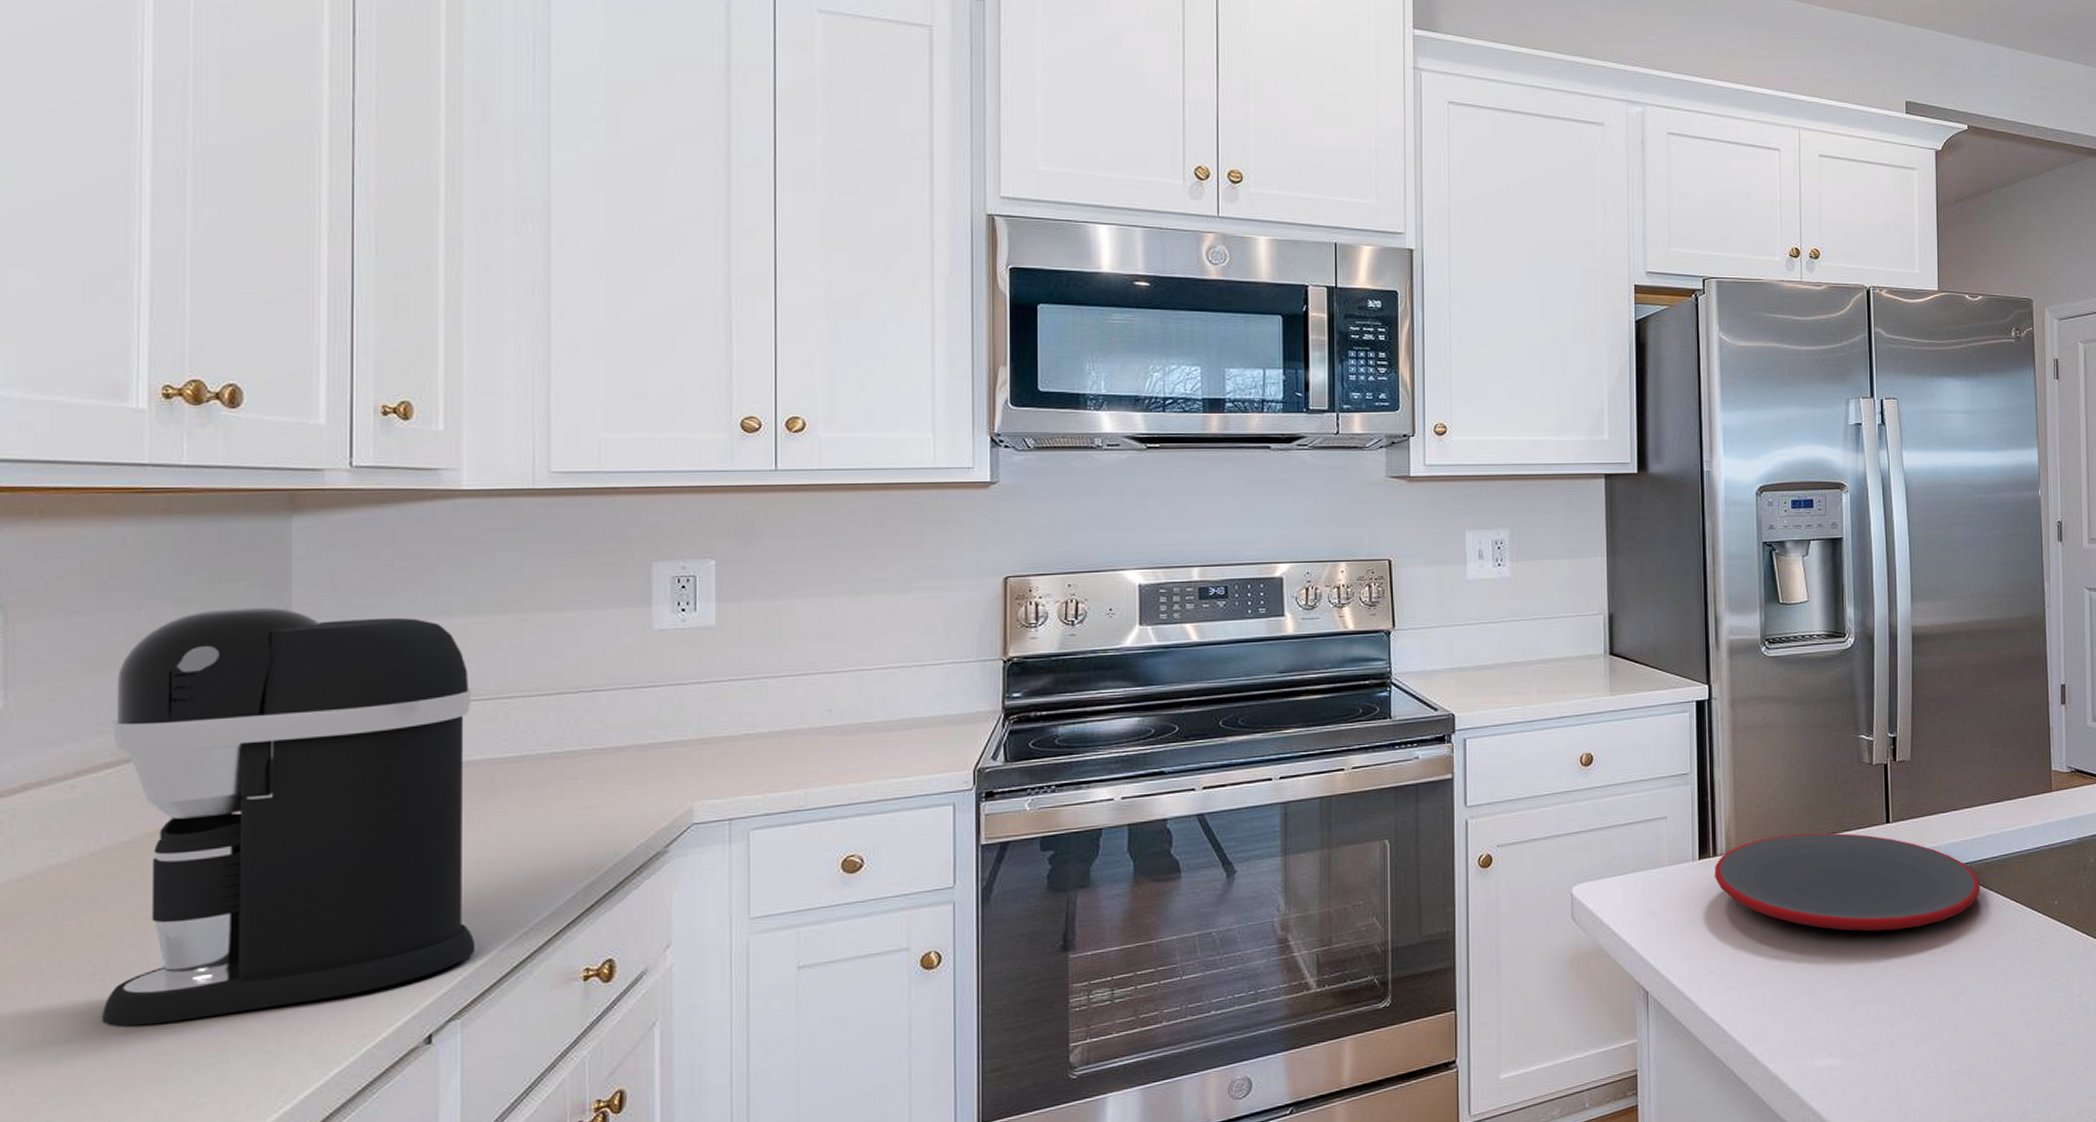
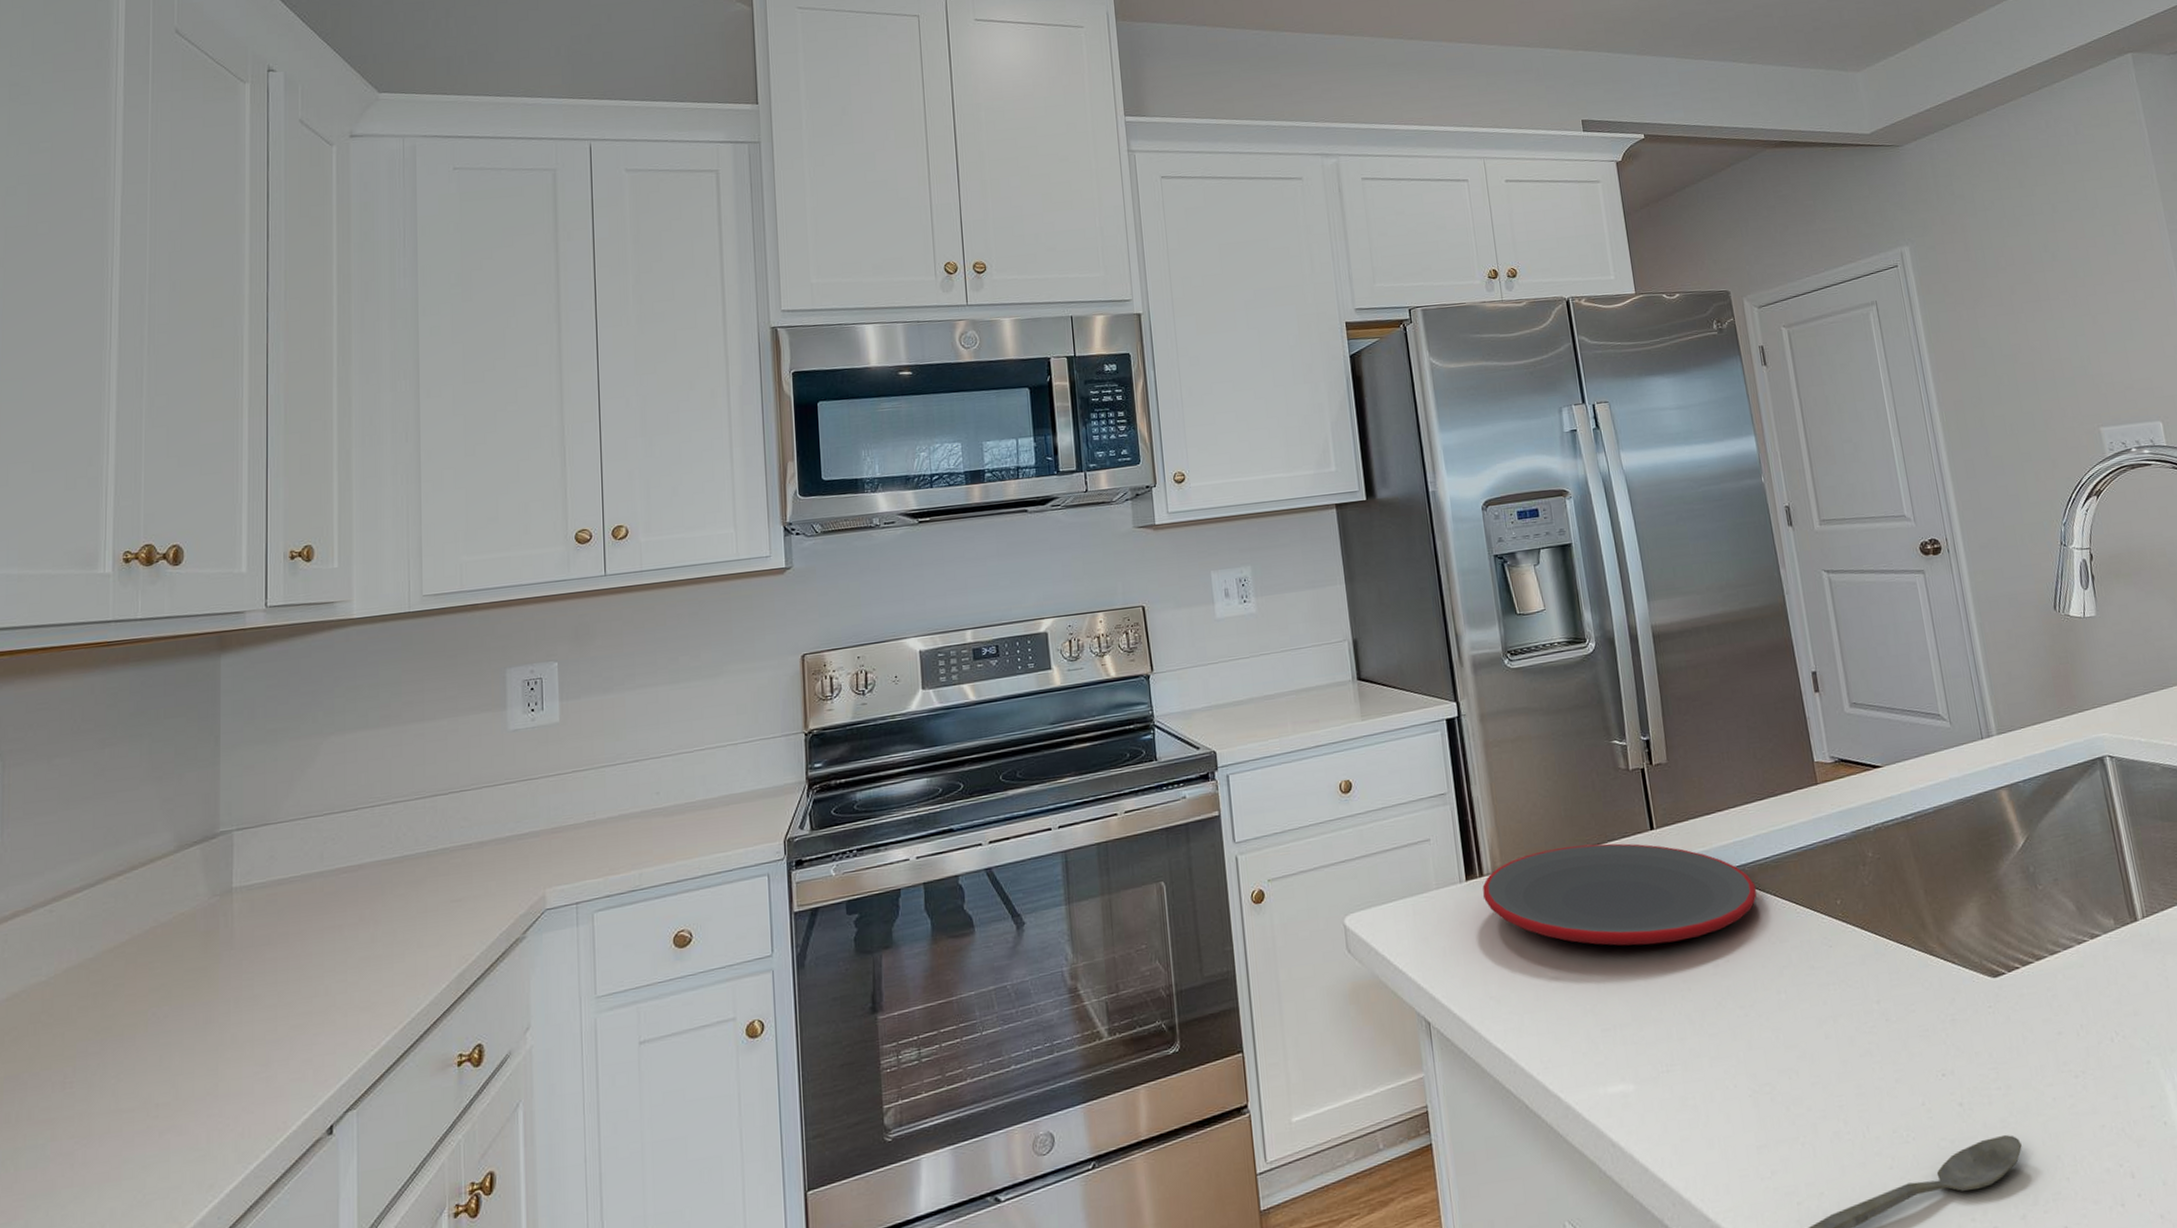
coffee maker: present [103,607,476,1027] -> none [70,737,368,1131]

